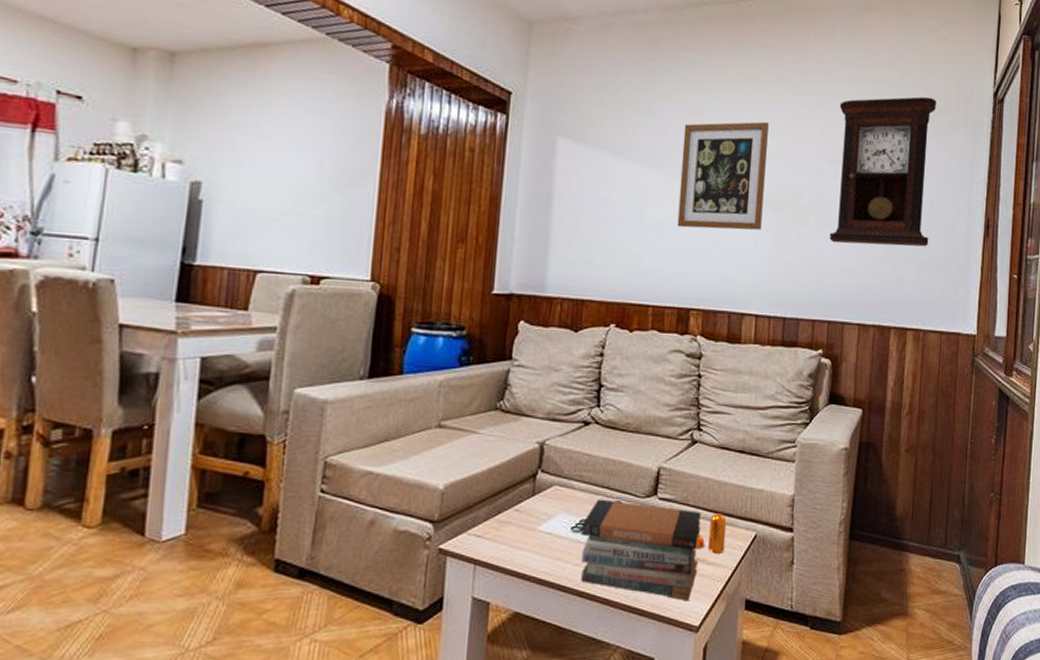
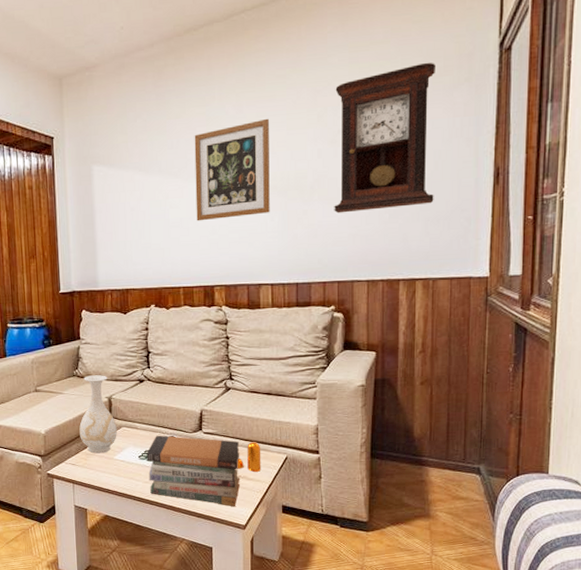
vase: none [493,410,547,522] -> present [79,375,117,454]

